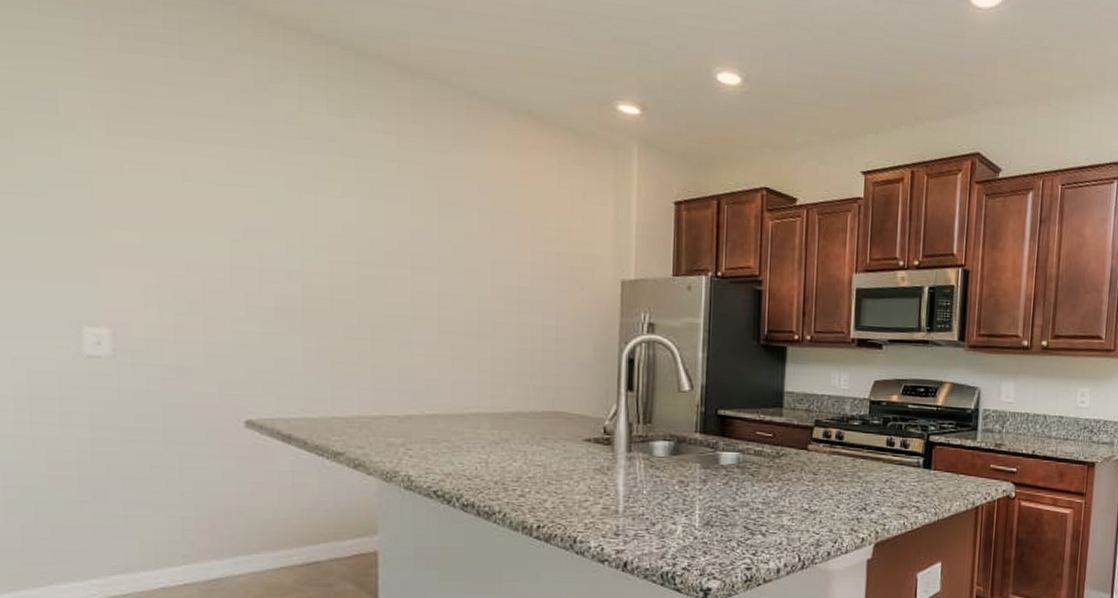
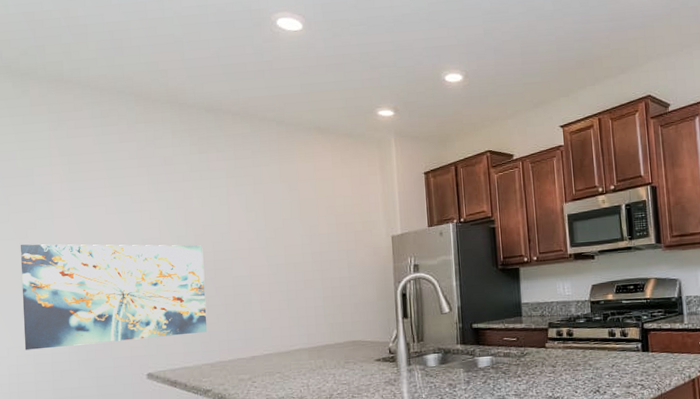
wall art: none [34,205,343,374] -> present [20,244,208,350]

